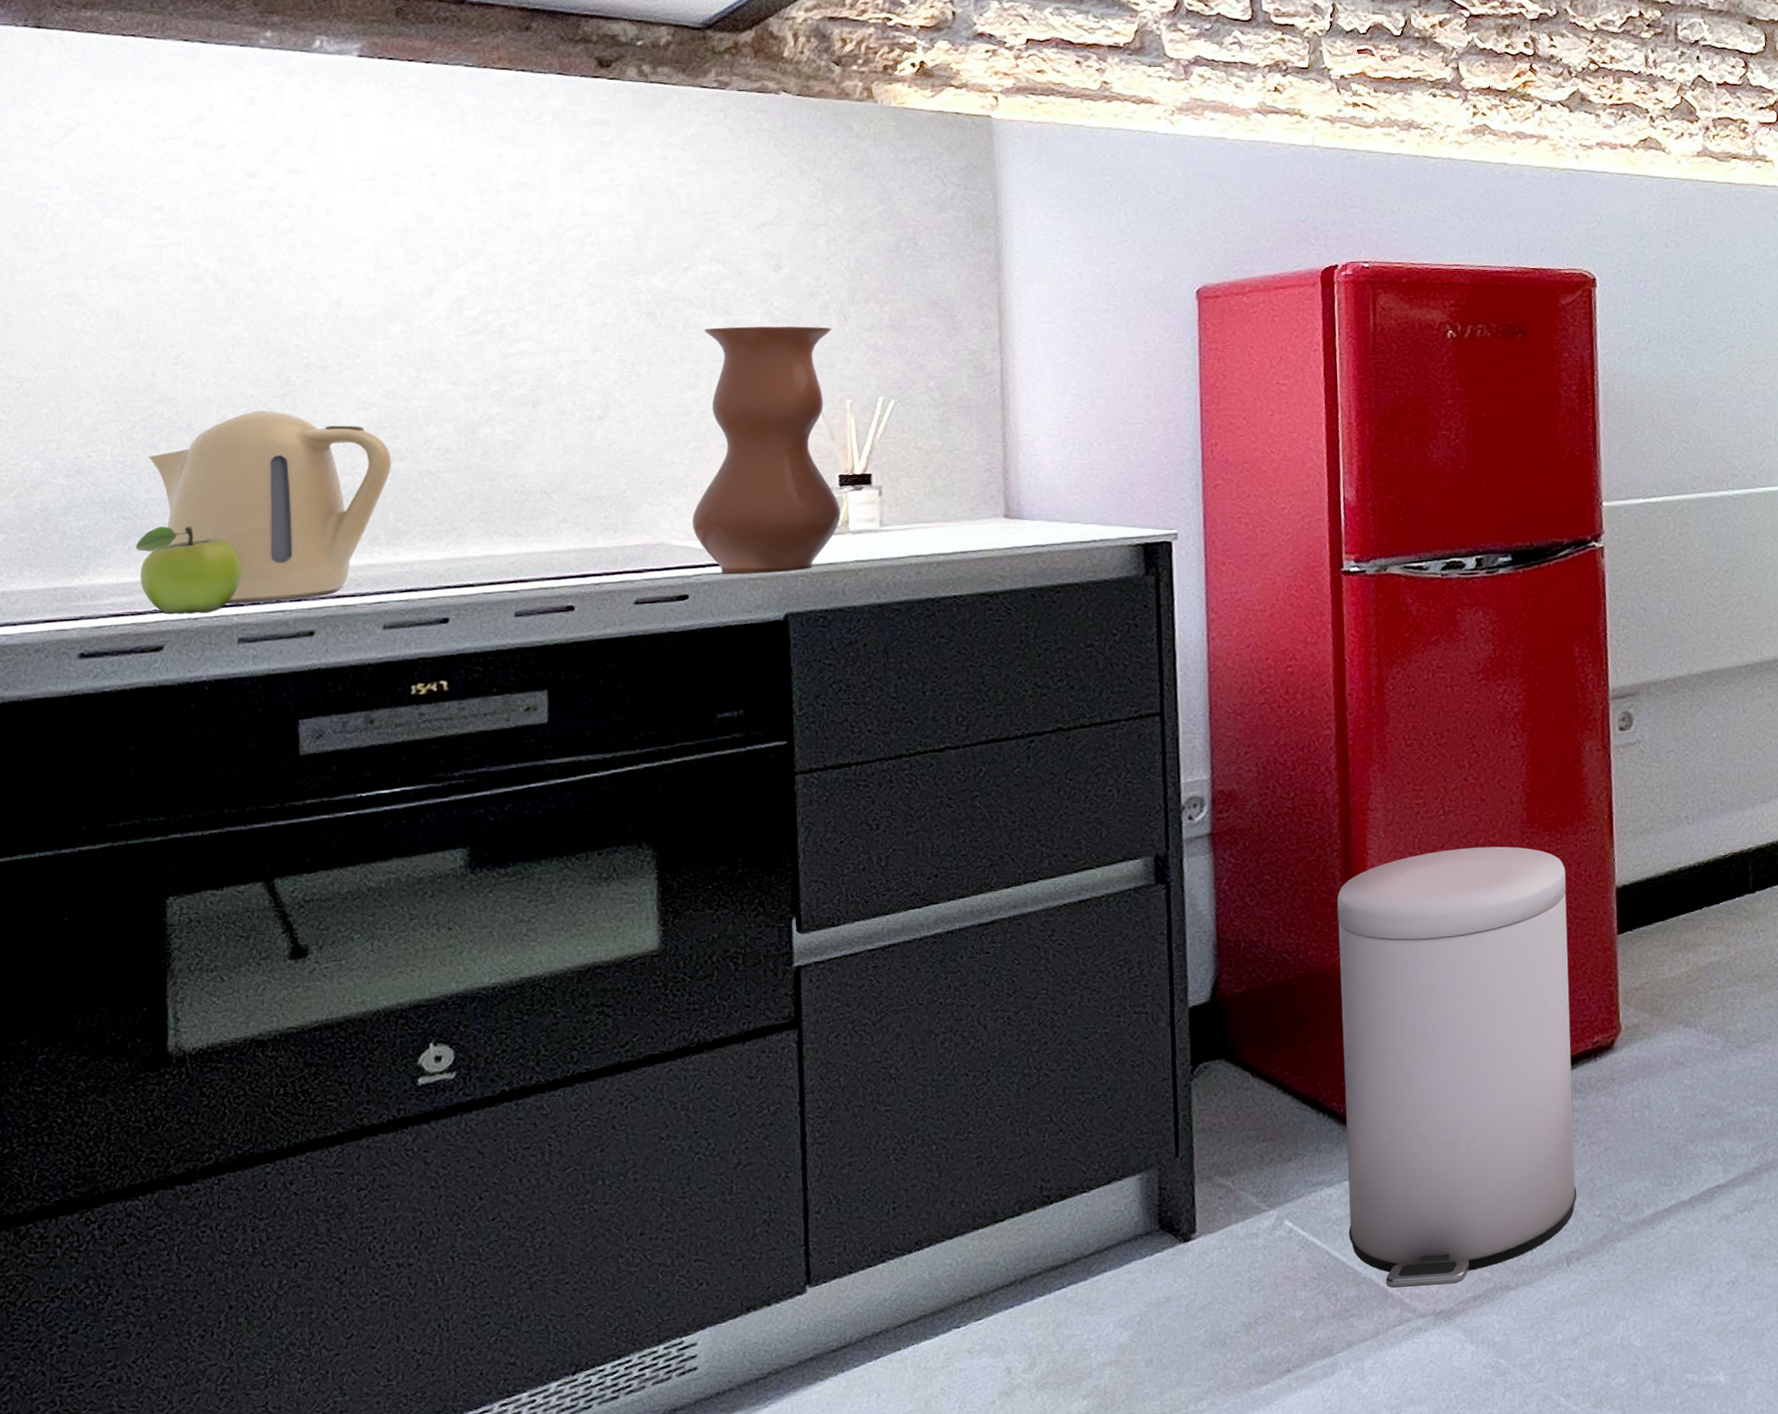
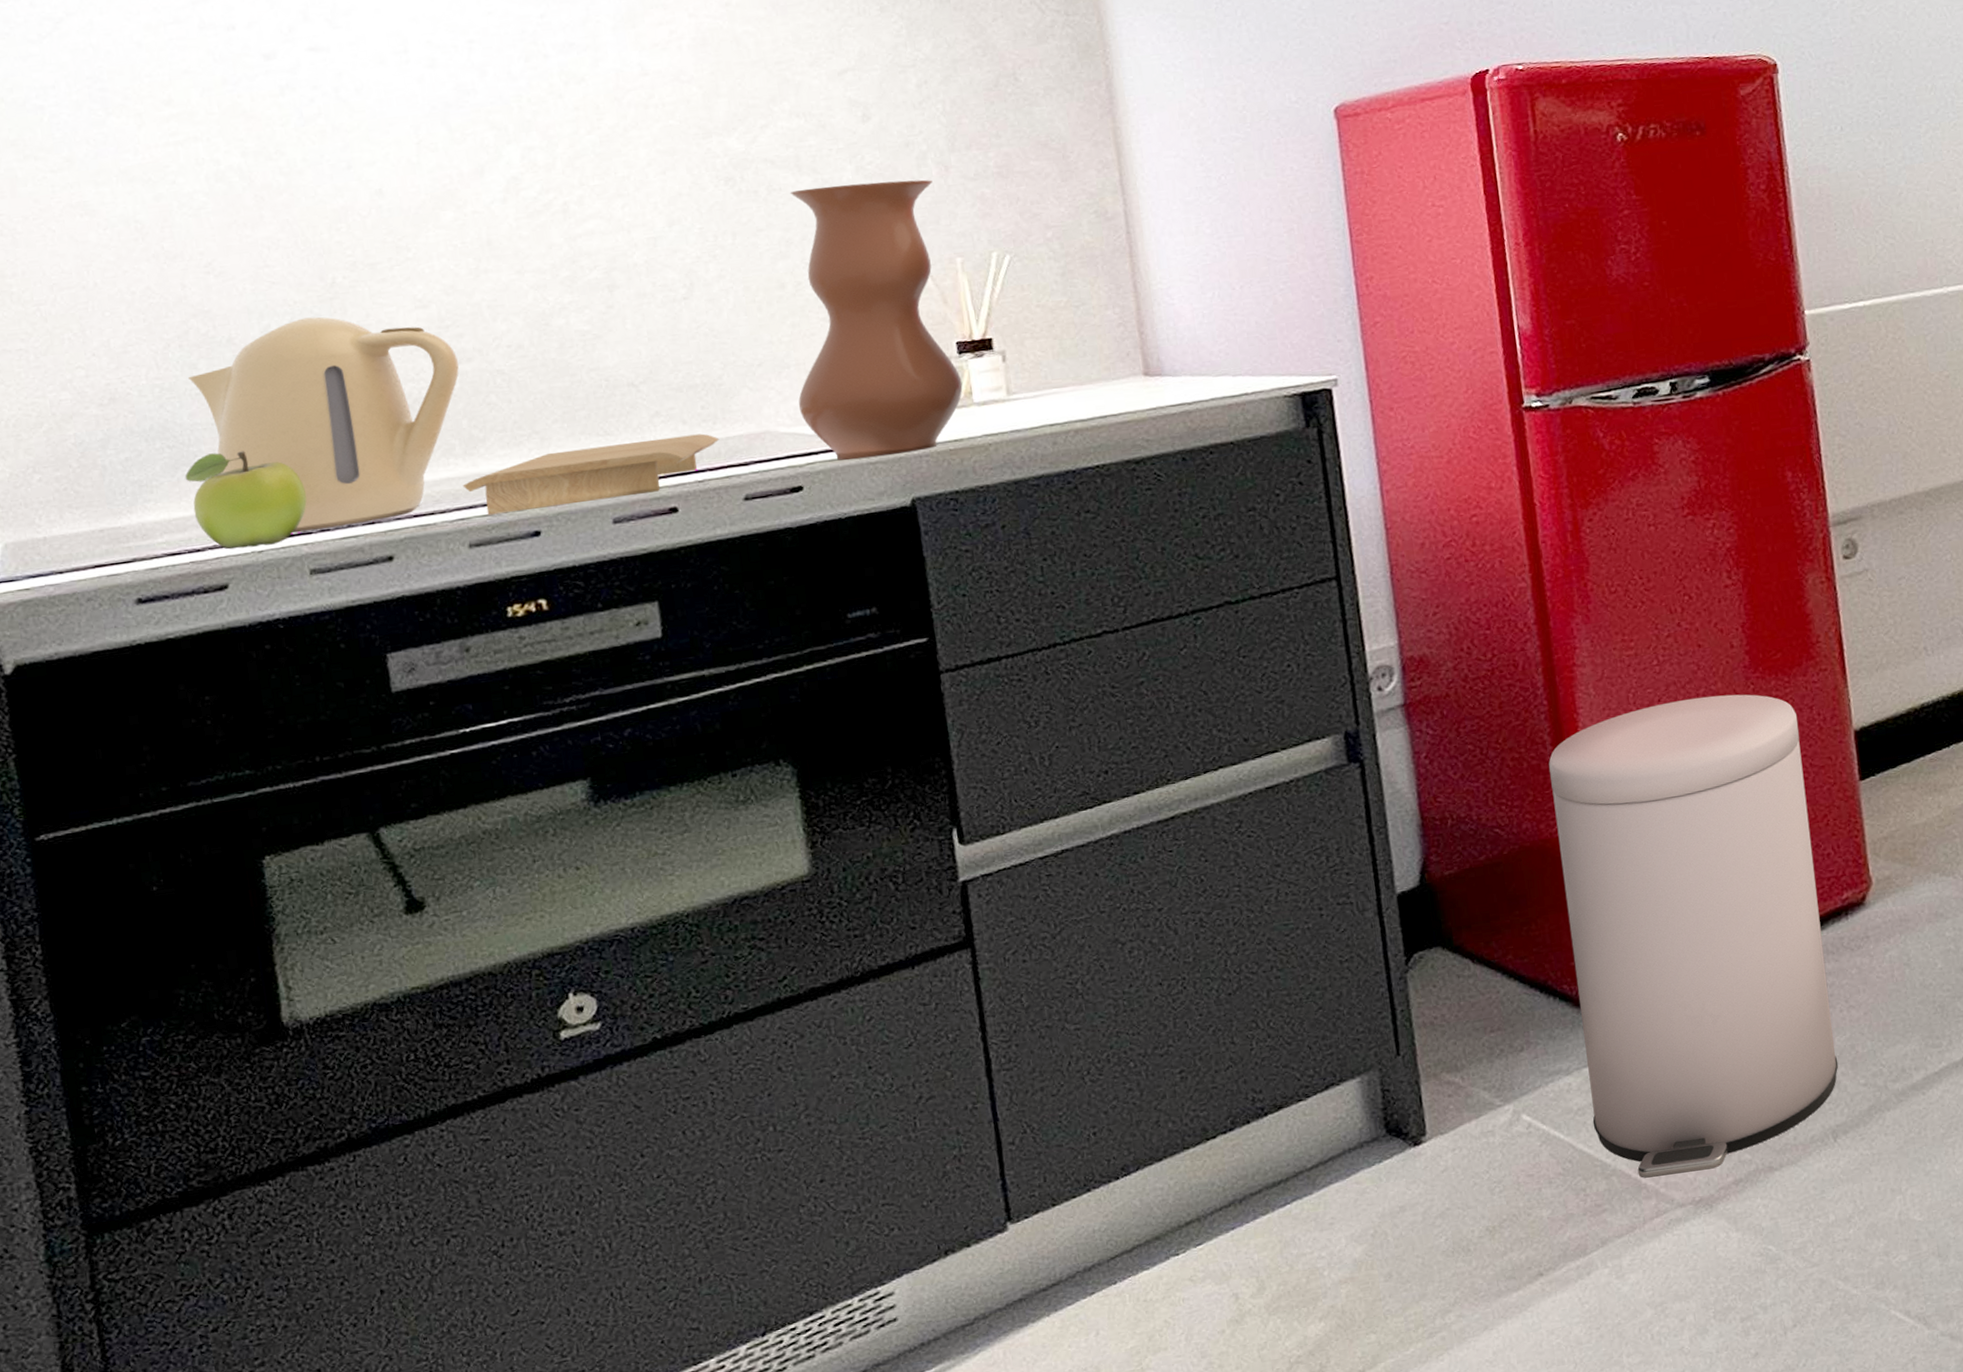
cutting board: none [383,541,618,601] -> present [462,433,720,515]

